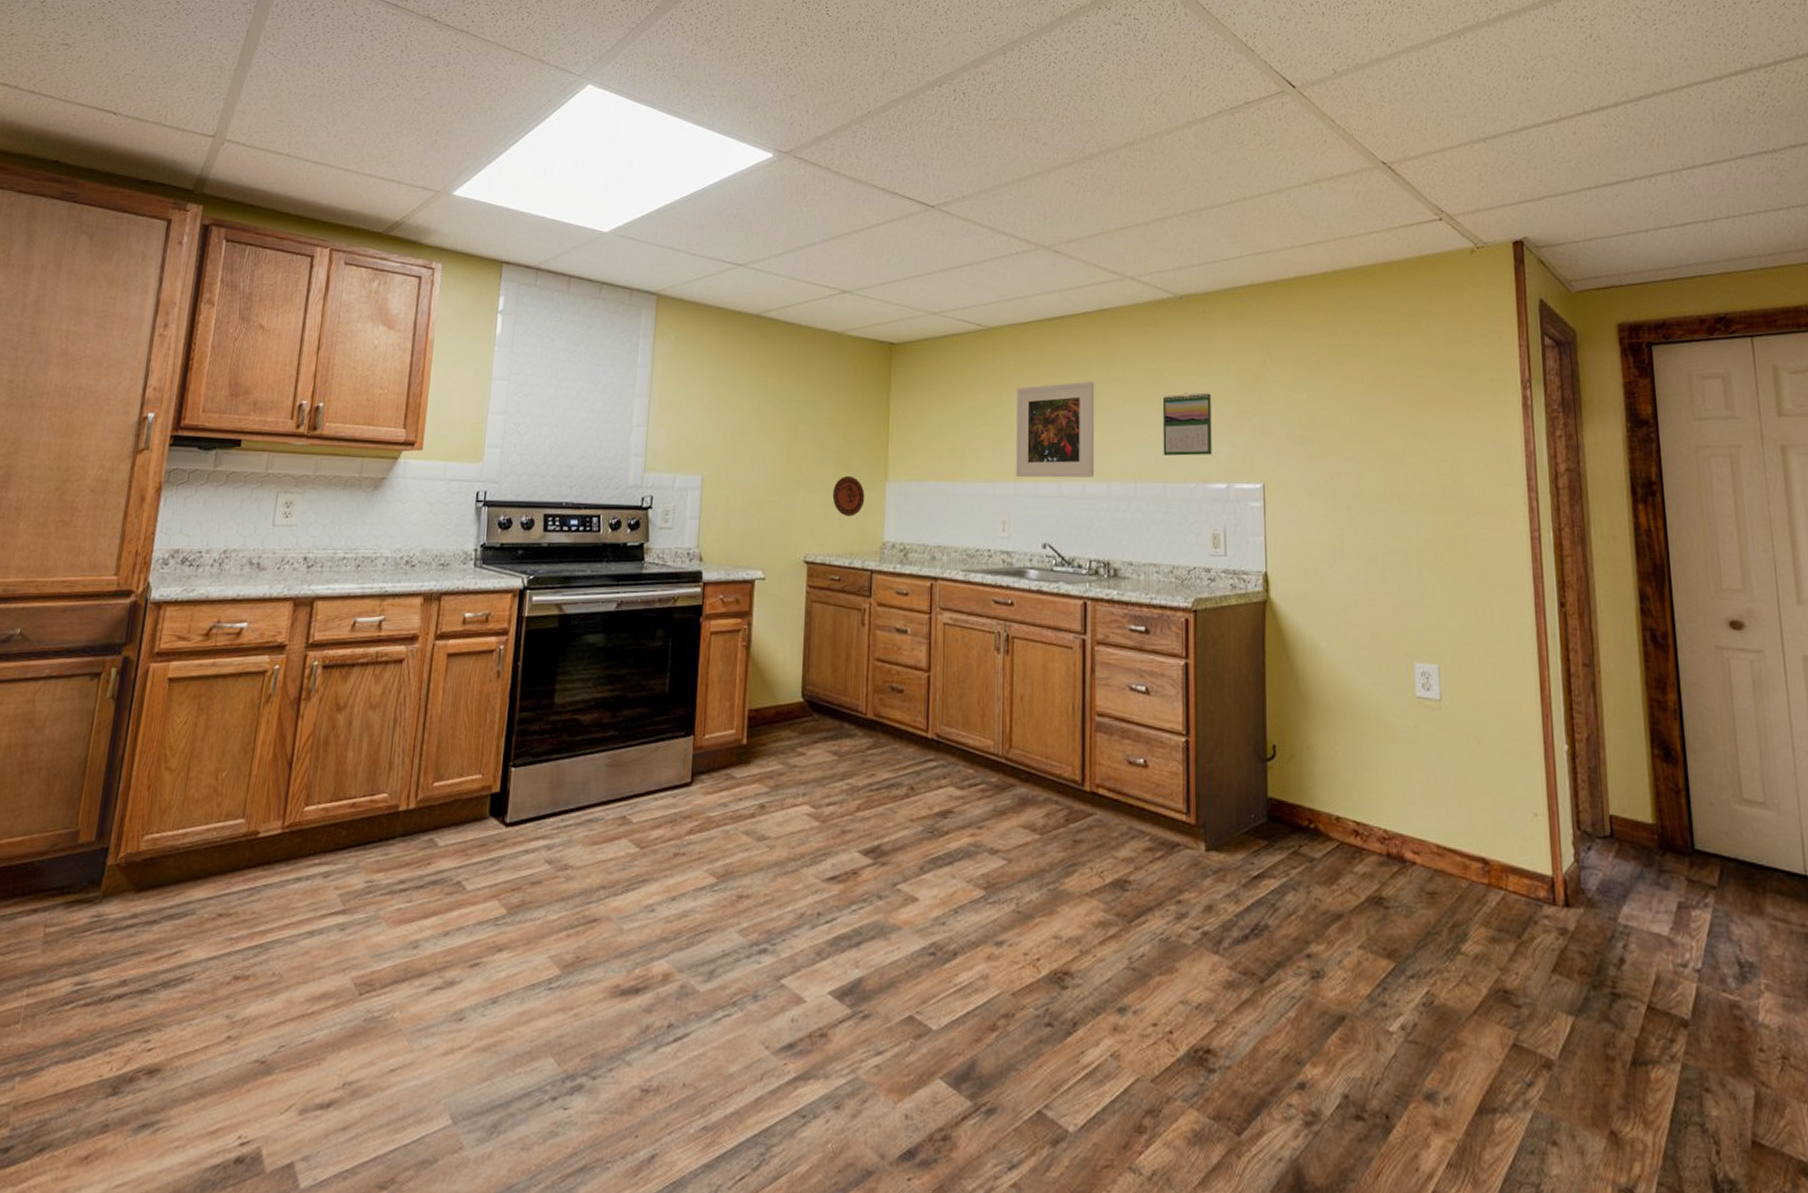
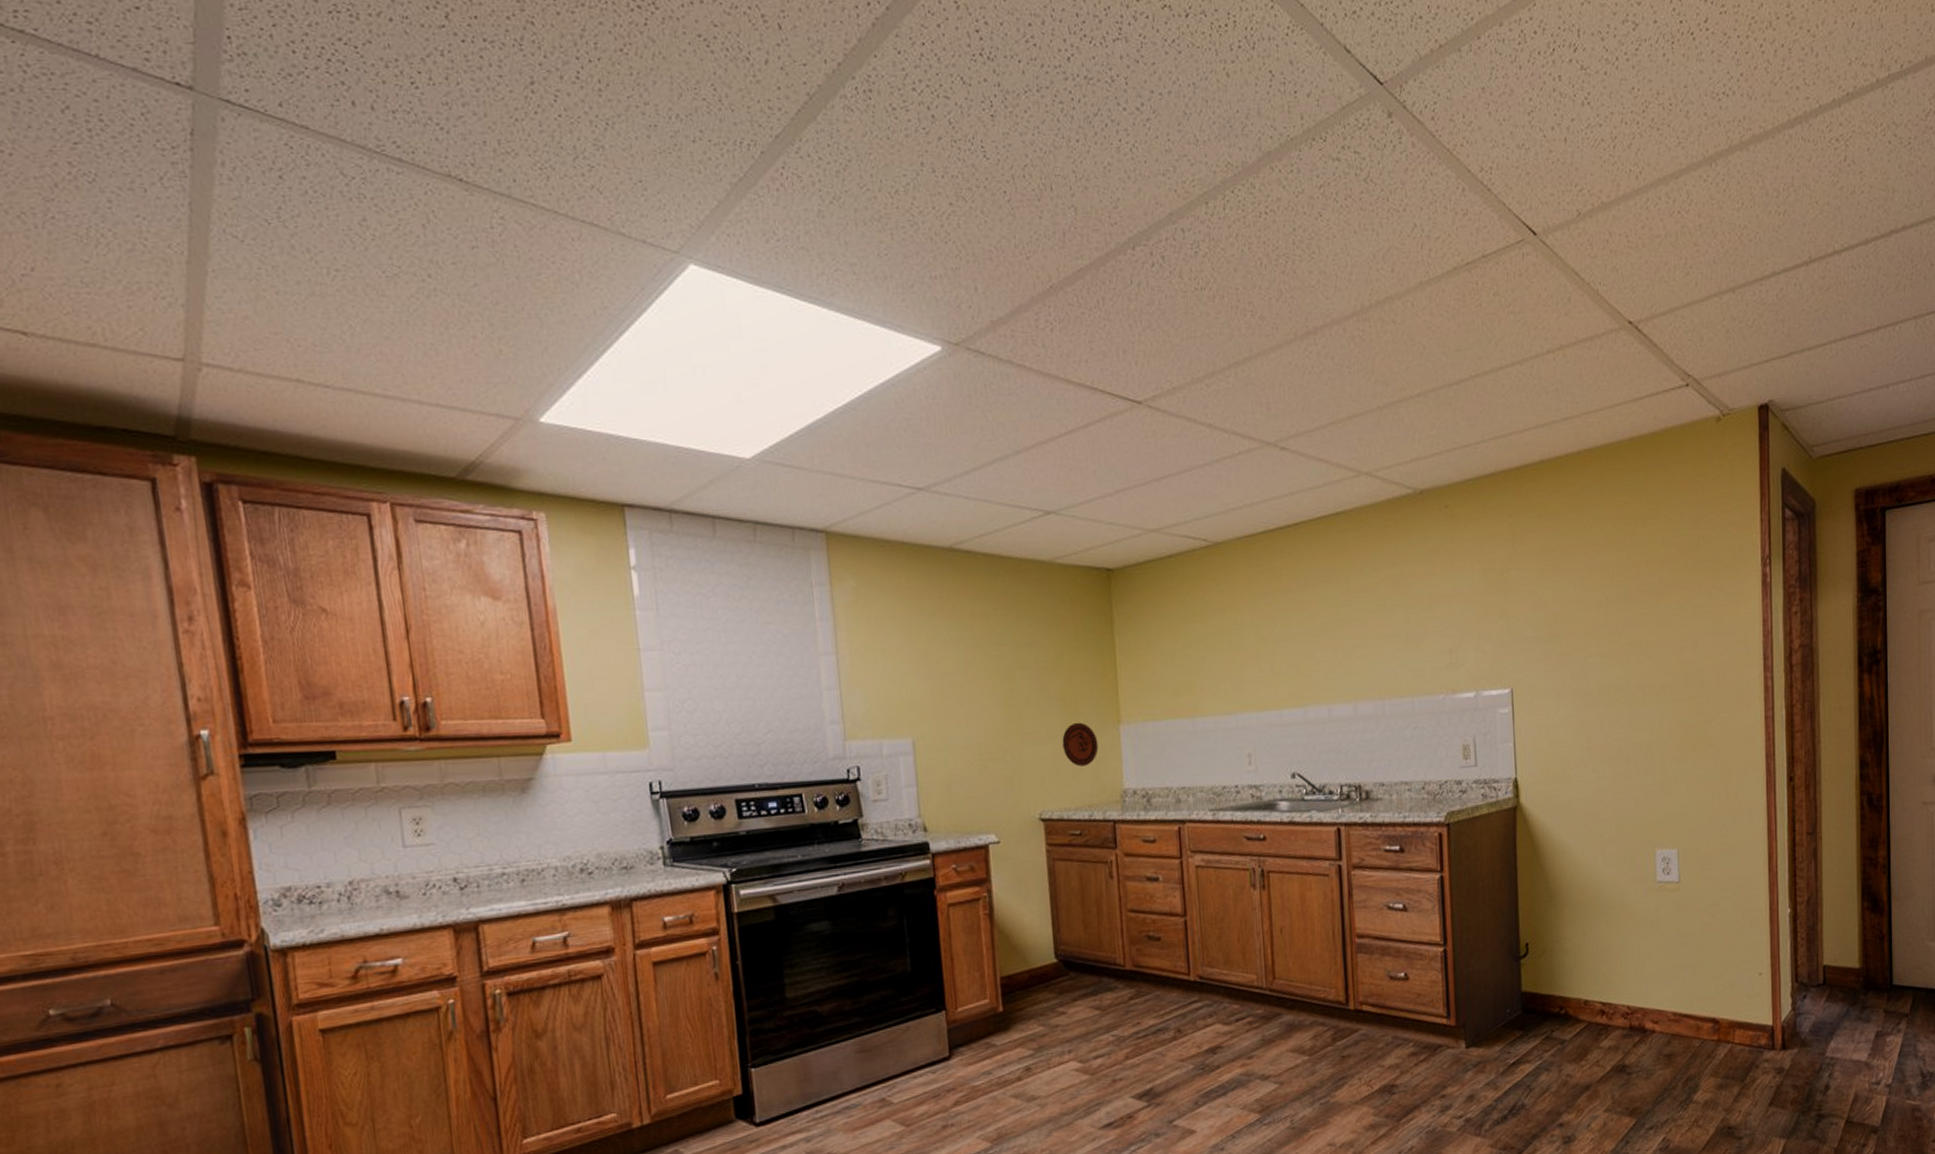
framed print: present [1016,381,1095,478] -> none [1252,594,1341,706]
calendar: present [1162,392,1212,456] -> none [1406,596,1459,668]

